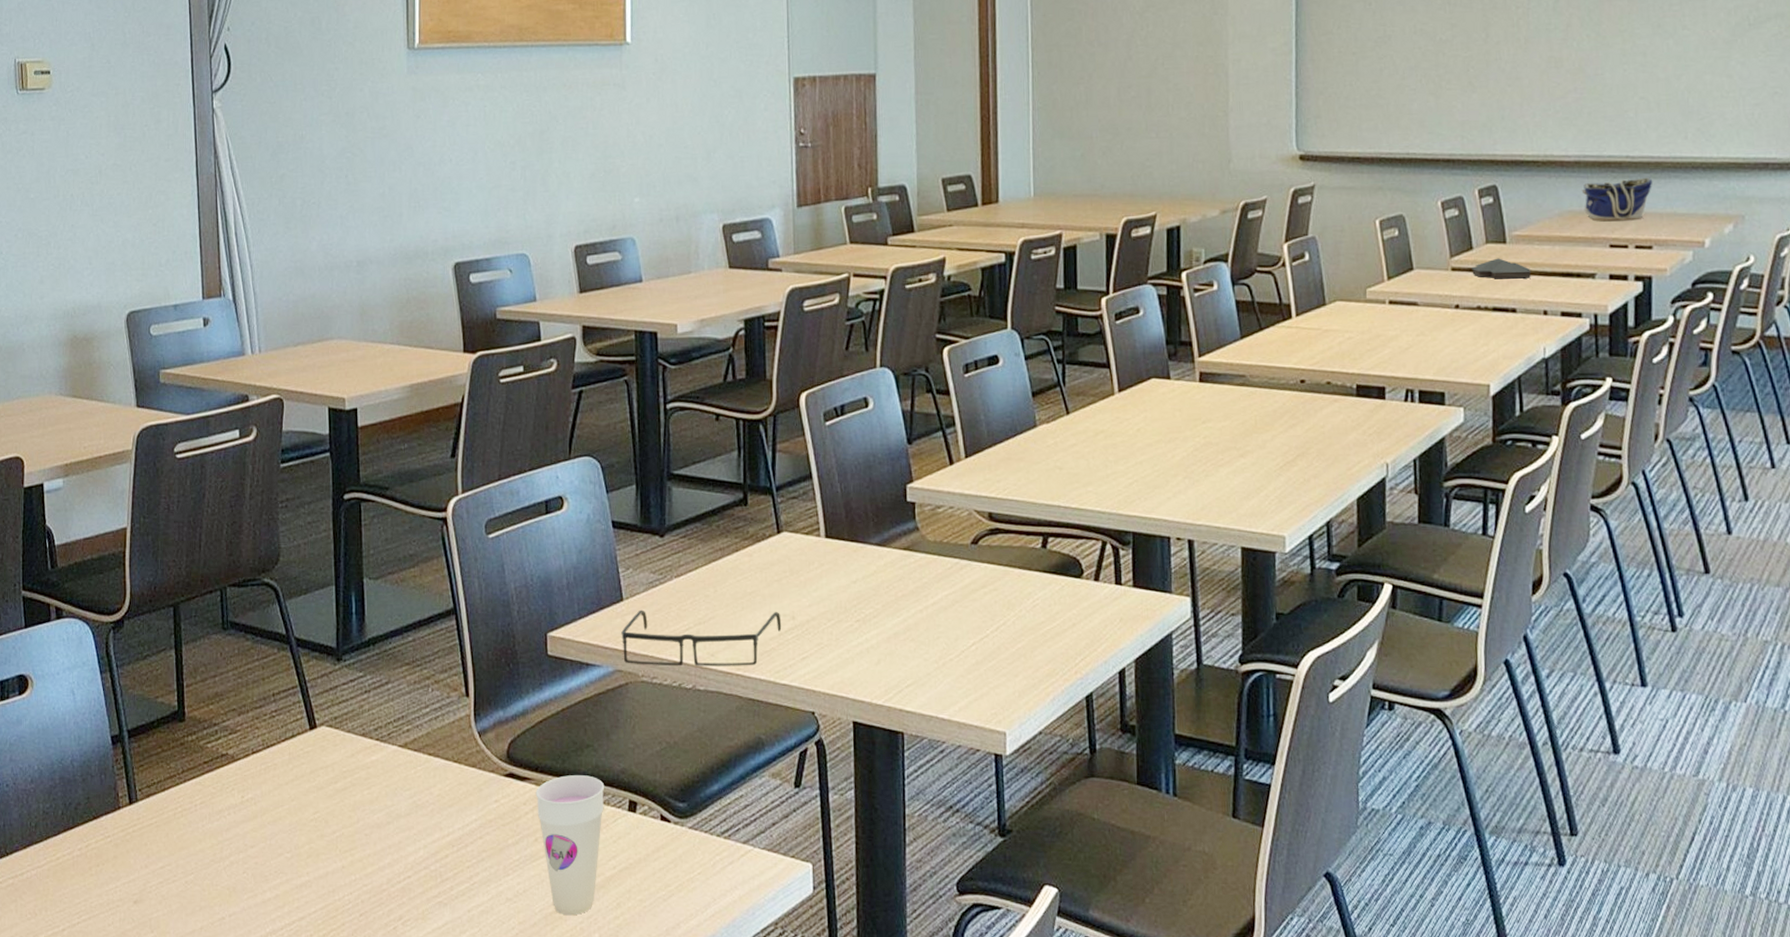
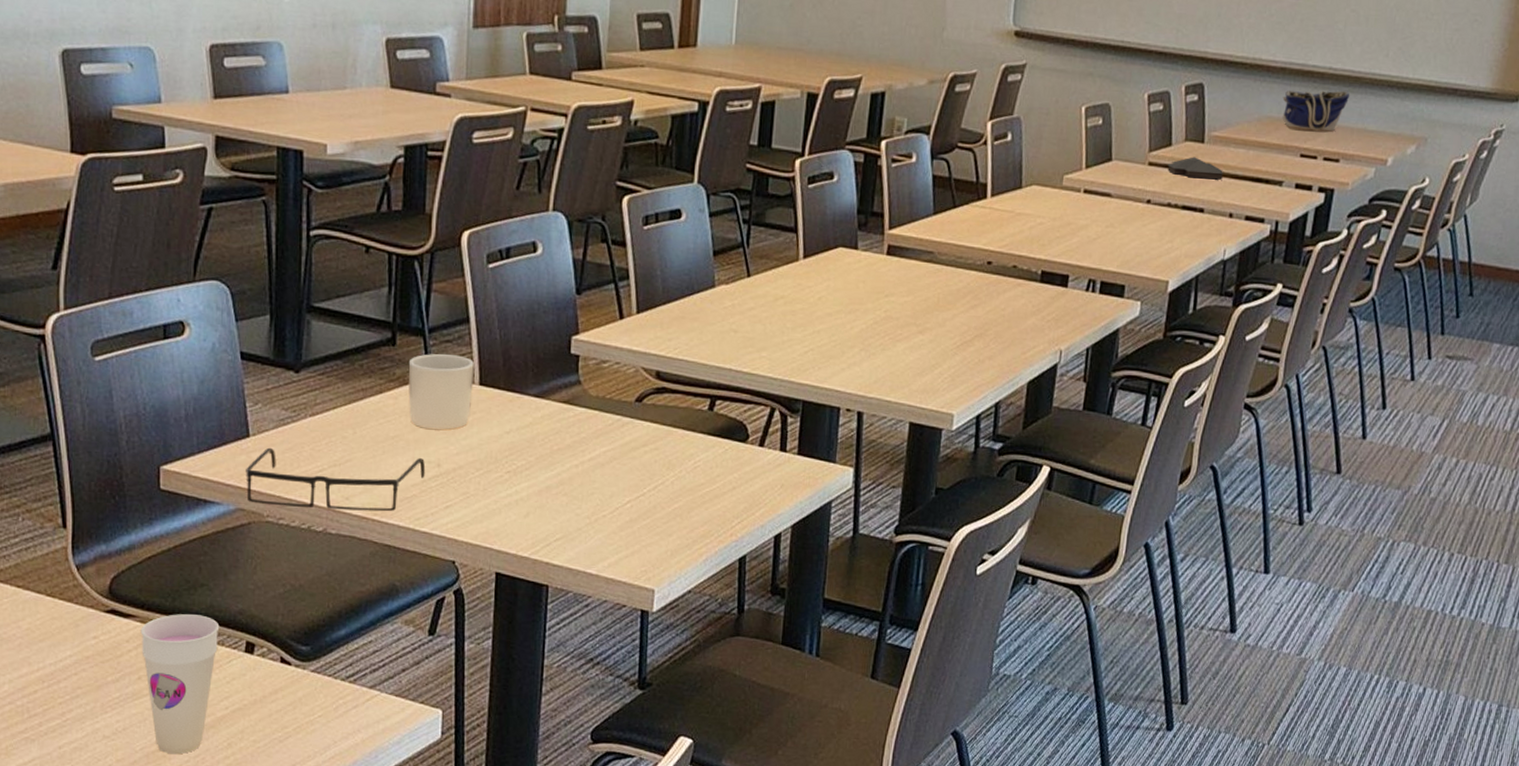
mug: none [760,509,820,584] -> present [408,353,475,431]

